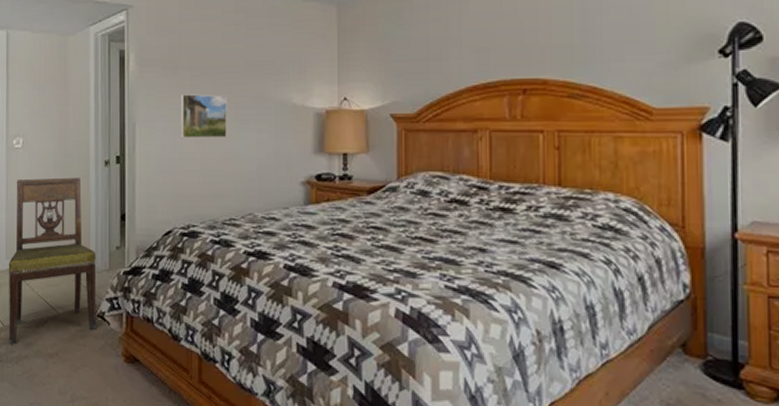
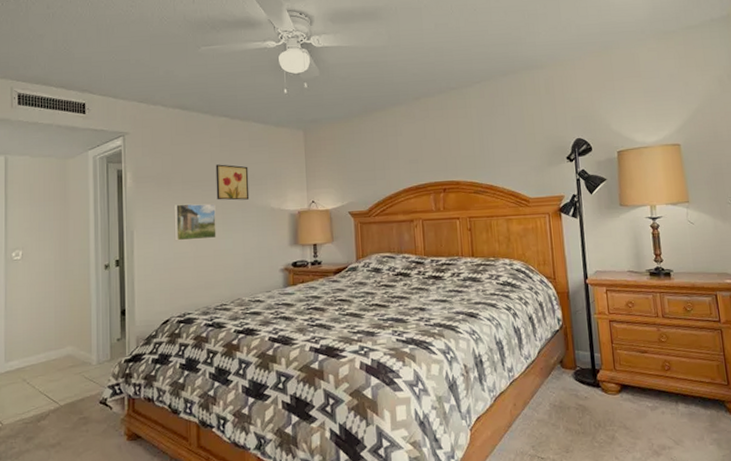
chair: present [8,177,98,345] -> none [7,281,100,442]
wall art: none [228,46,267,93] -> present [215,164,250,201]

